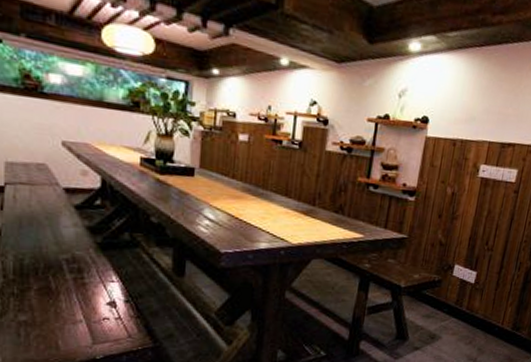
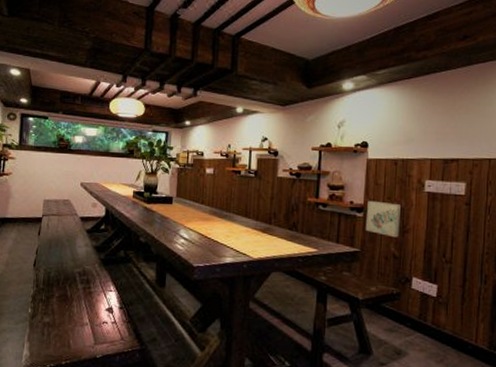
wall art: none [415,183,453,225] -> present [365,200,401,238]

